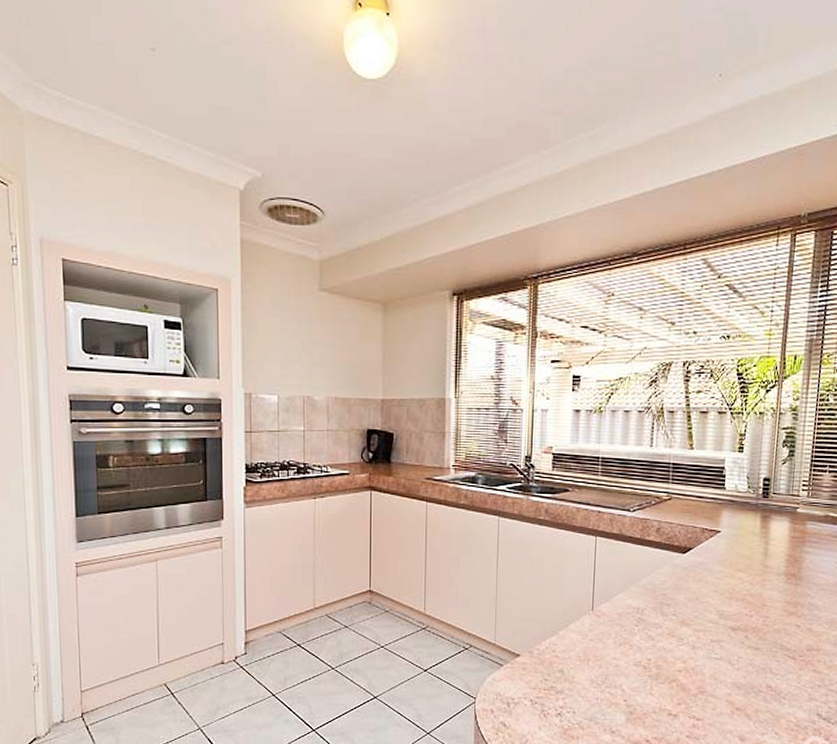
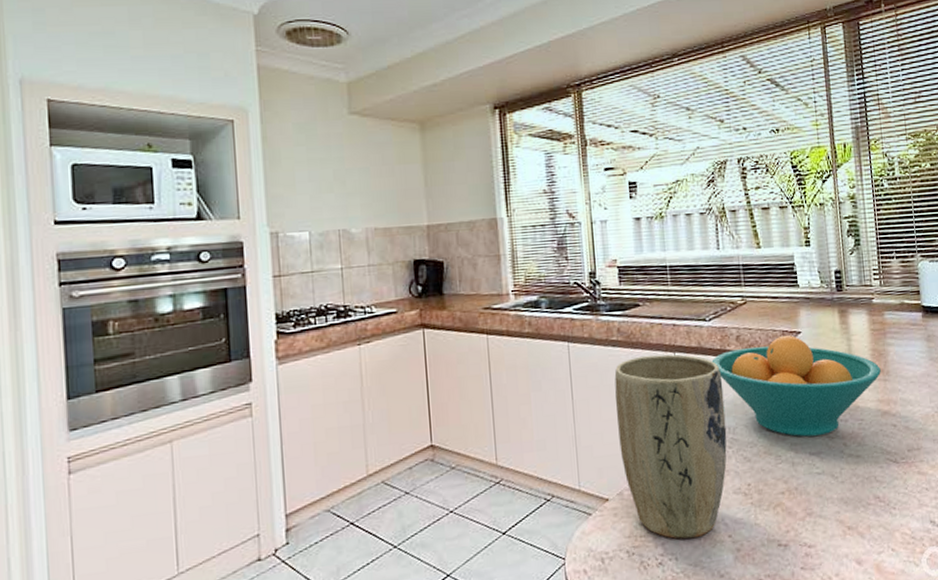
plant pot: none [535,537,638,698] -> present [614,354,727,540]
fruit bowl: none [630,533,794,627] -> present [711,335,881,437]

